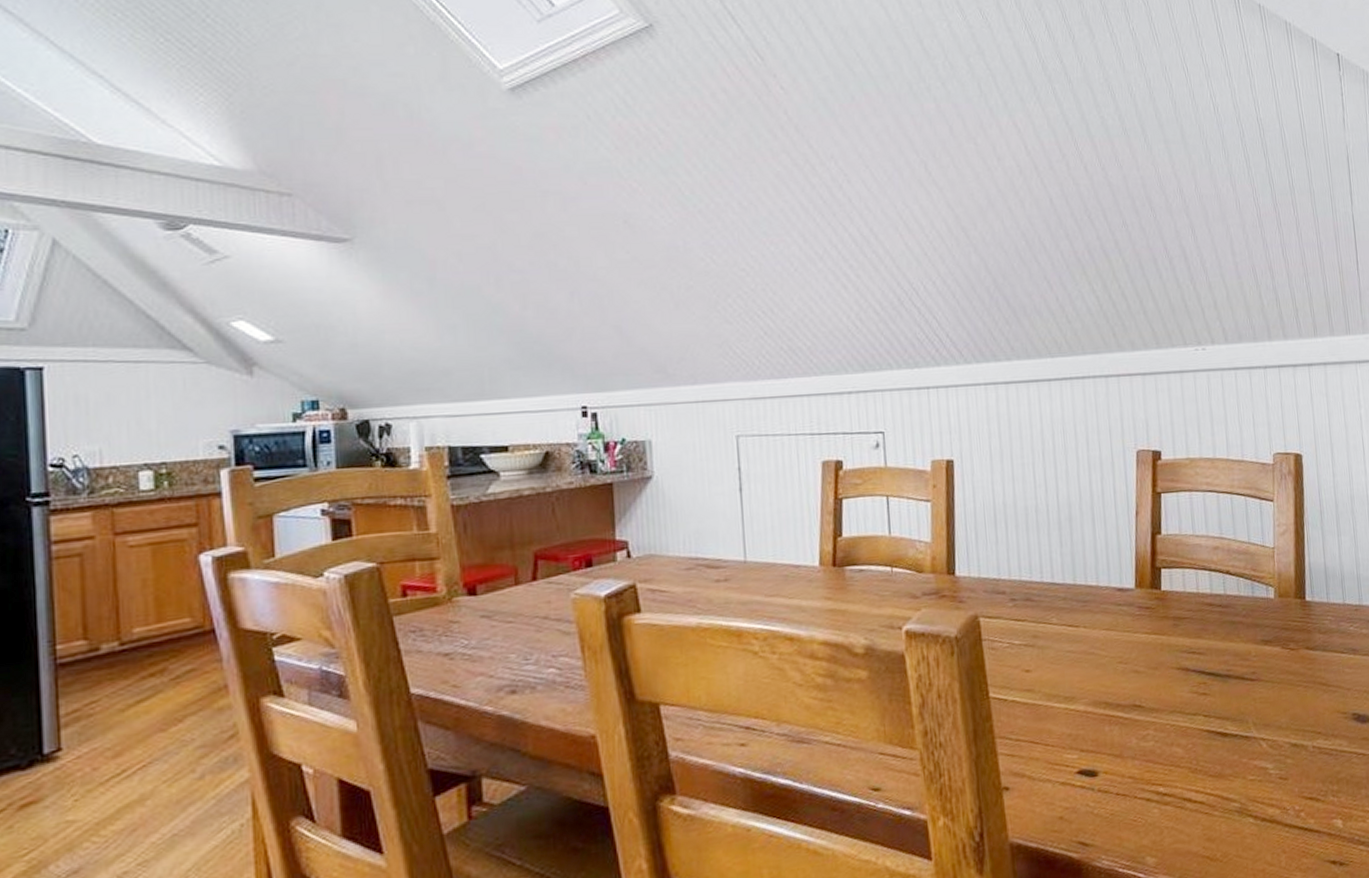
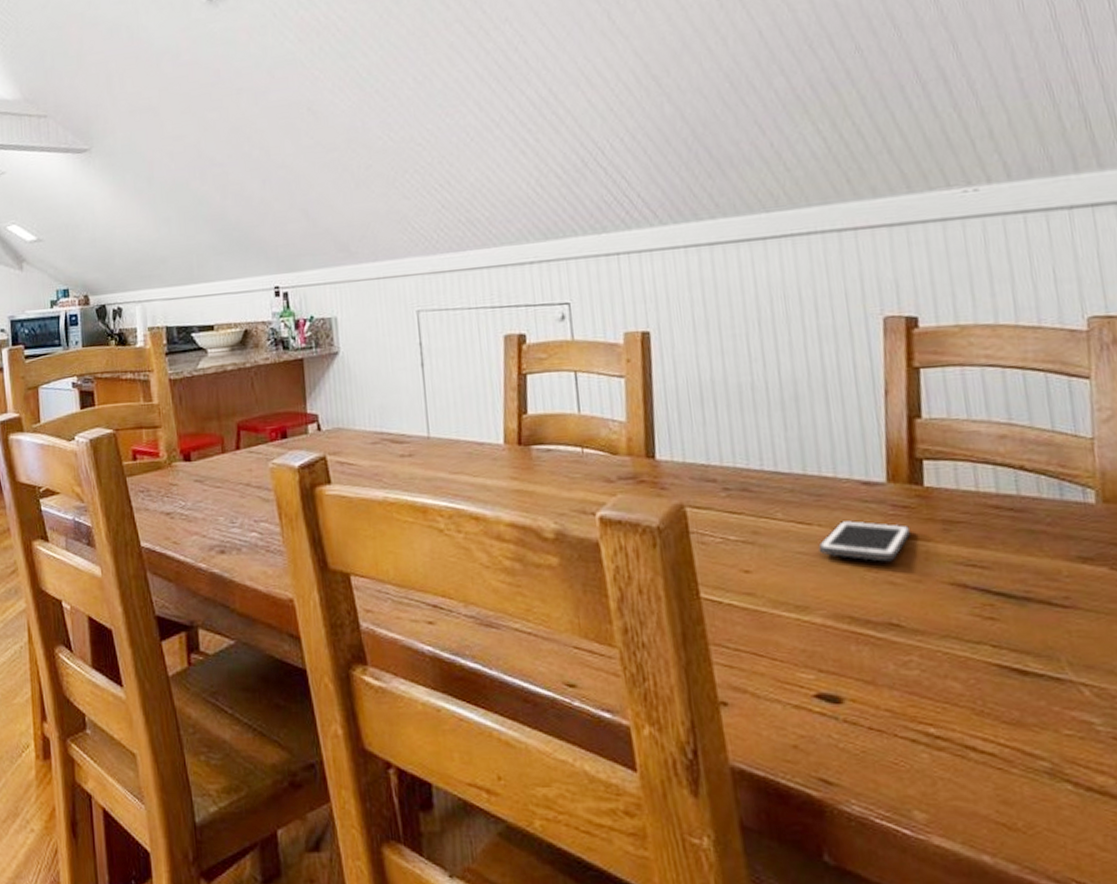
cell phone: none [1083,621,1151,655] -> present [818,520,911,562]

